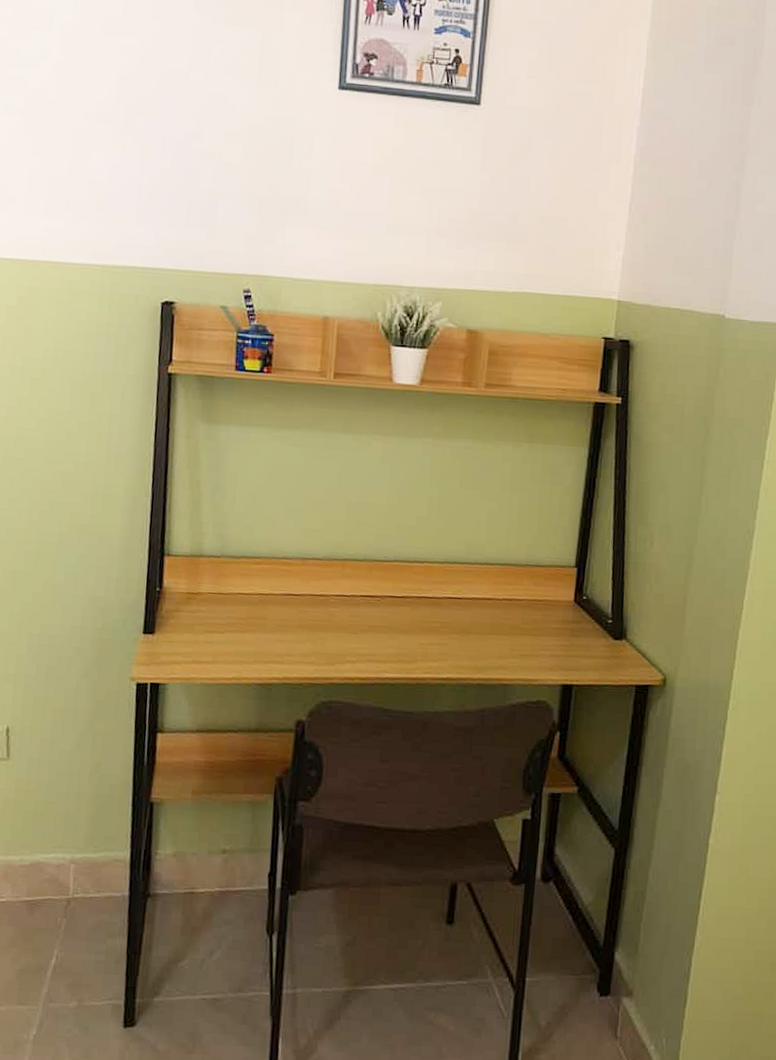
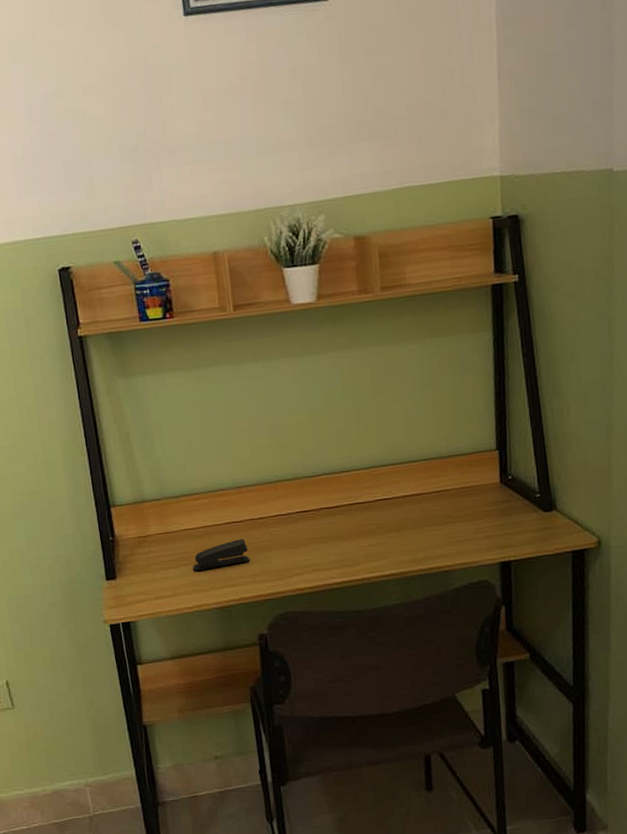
stapler: none [240,613,303,640] -> present [193,539,250,571]

